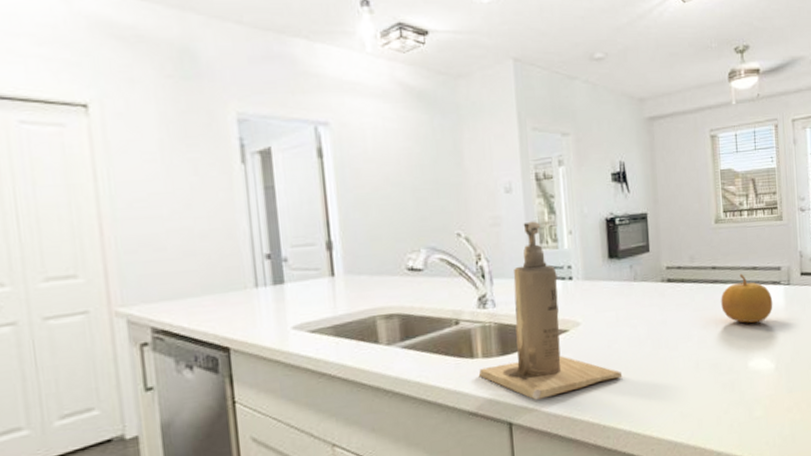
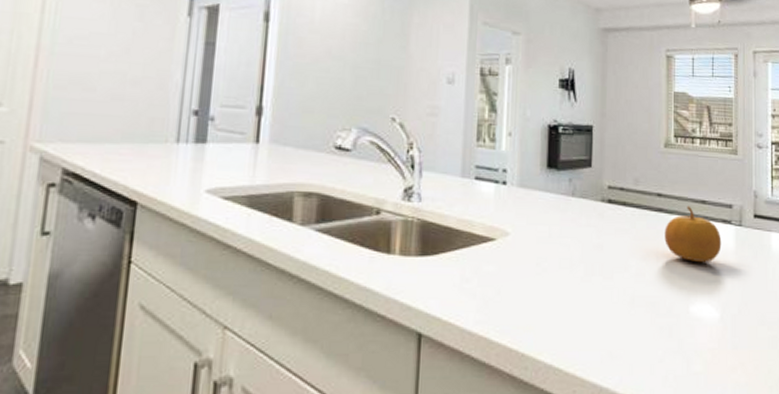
soap dispenser: present [478,221,623,400] -> none [392,116,549,312]

